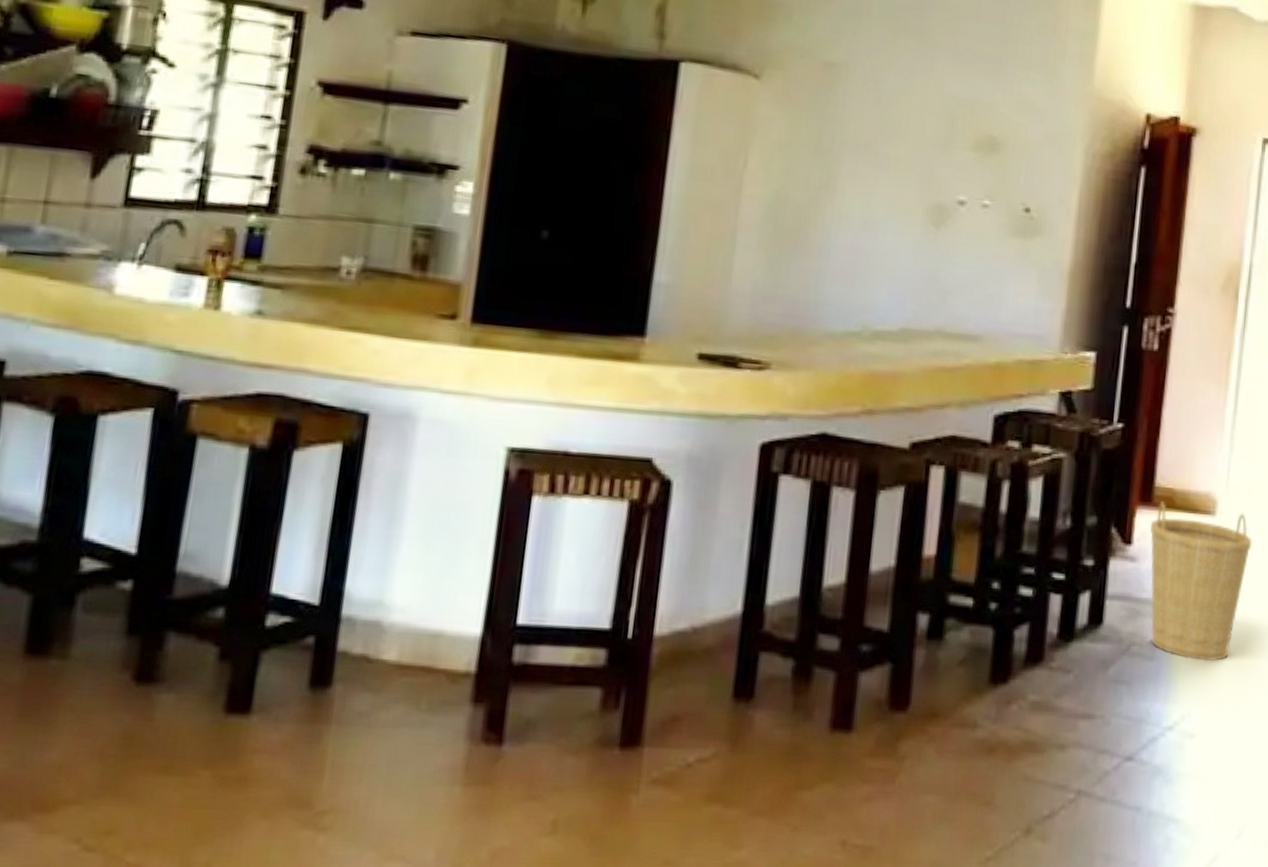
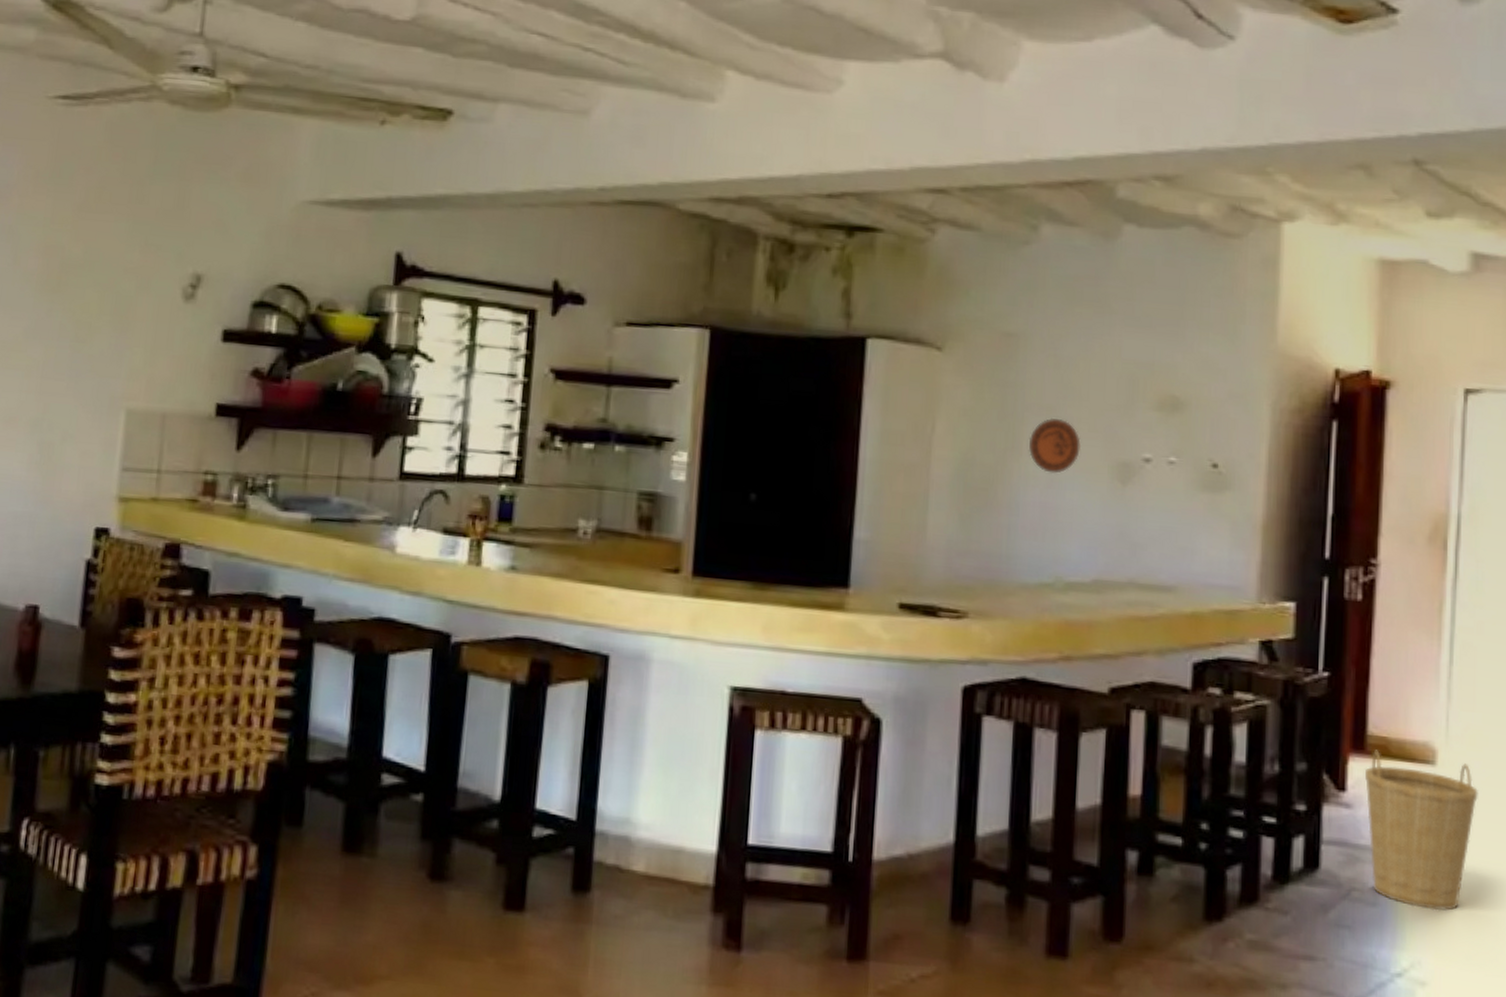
decorative plate: none [842,155,897,215] -> present [1028,417,1081,474]

